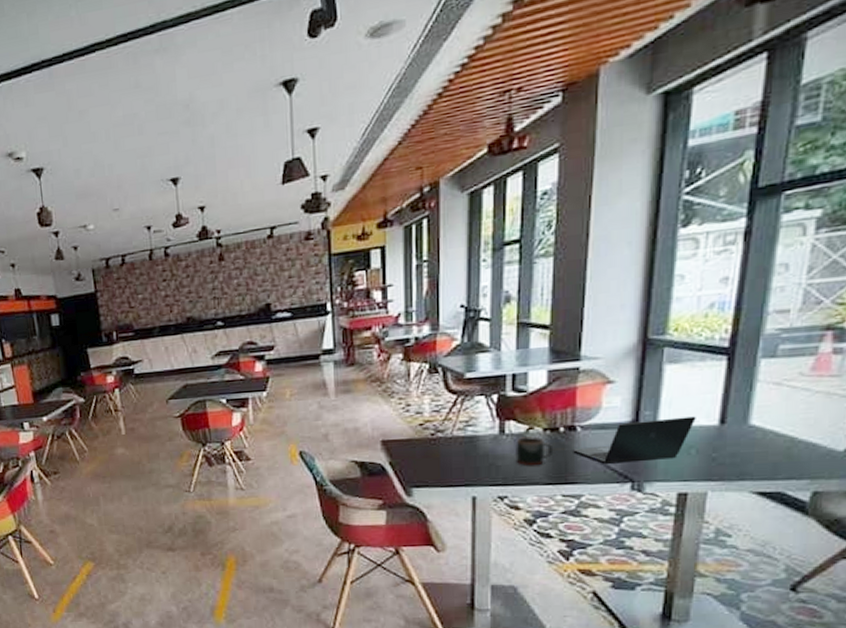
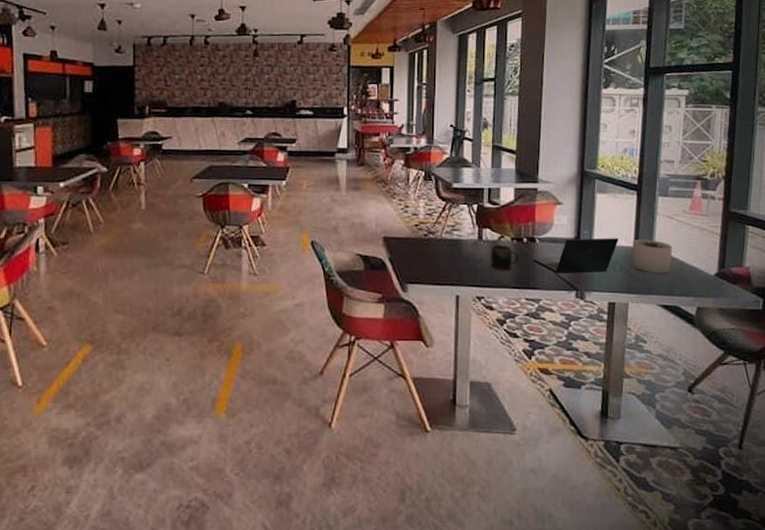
planter: none [716,413,779,456] -> present [633,238,673,275]

